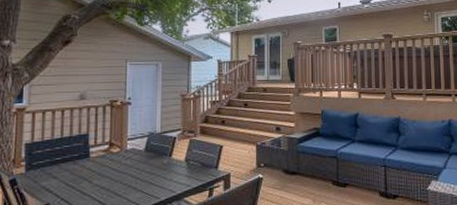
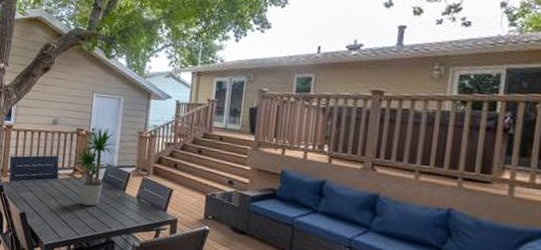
potted plant: none [101,95,162,180] -> present [68,127,120,206]

